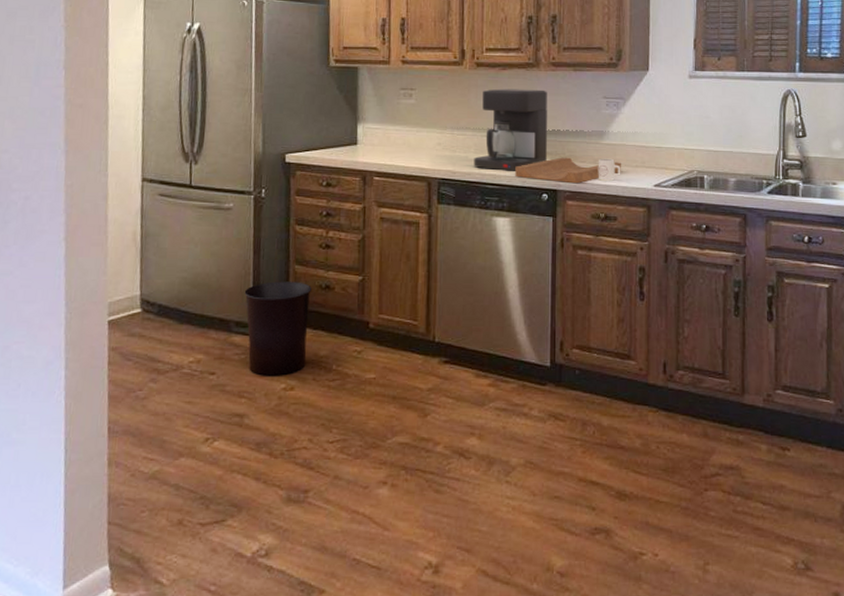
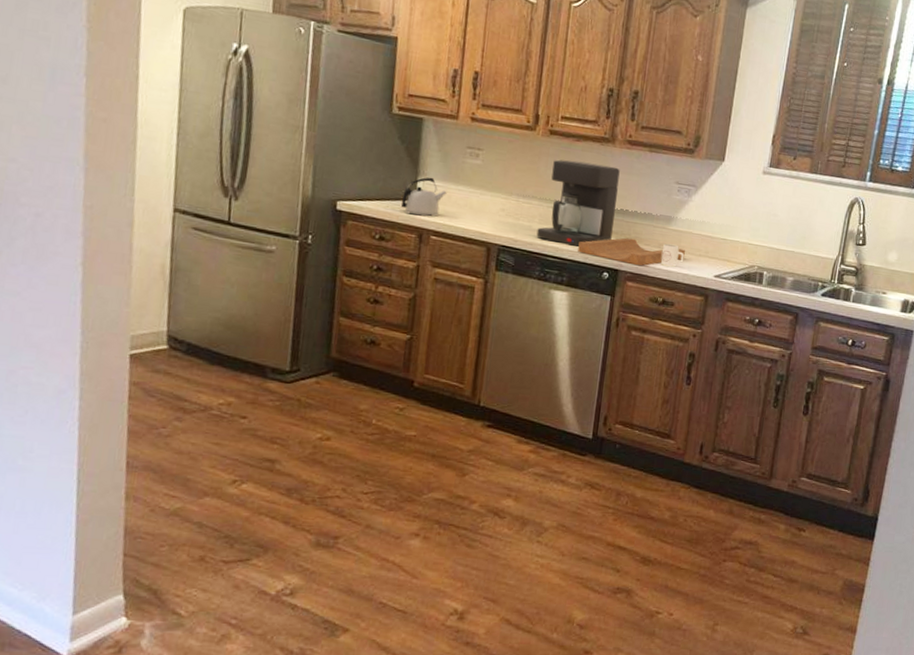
waste bin: present [244,281,312,376] -> none [282,331,356,426]
kettle: none [343,121,385,159] -> present [400,177,447,218]

